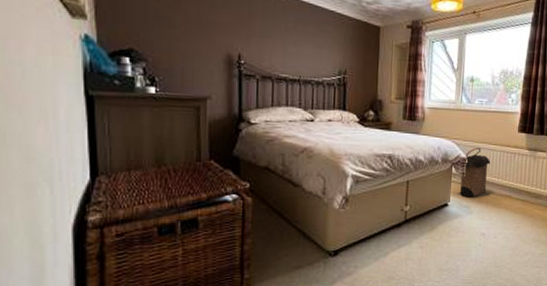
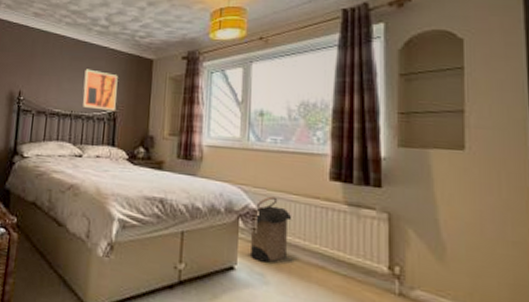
wall art: none [310,33,346,77] -> present [81,69,118,111]

